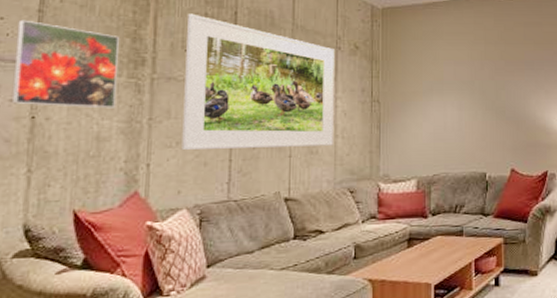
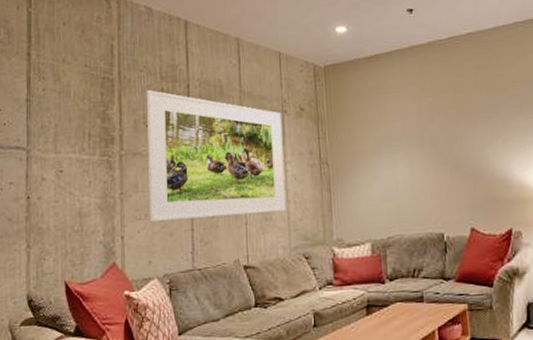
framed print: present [11,19,119,109] -> none [11,109,93,187]

